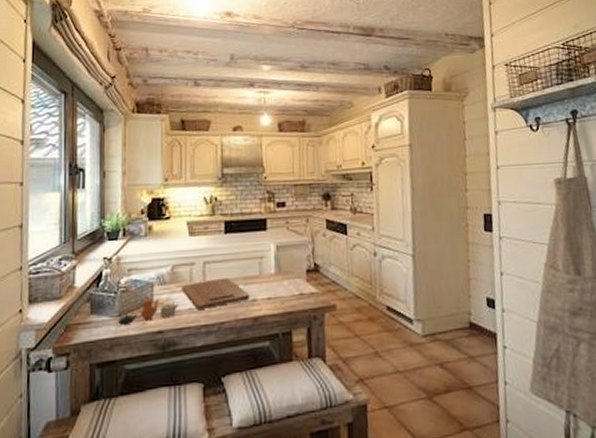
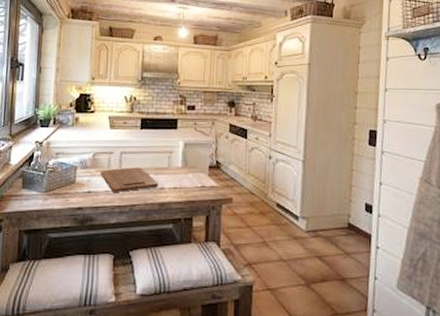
teapot: present [118,297,179,325] -> none [45,178,97,199]

